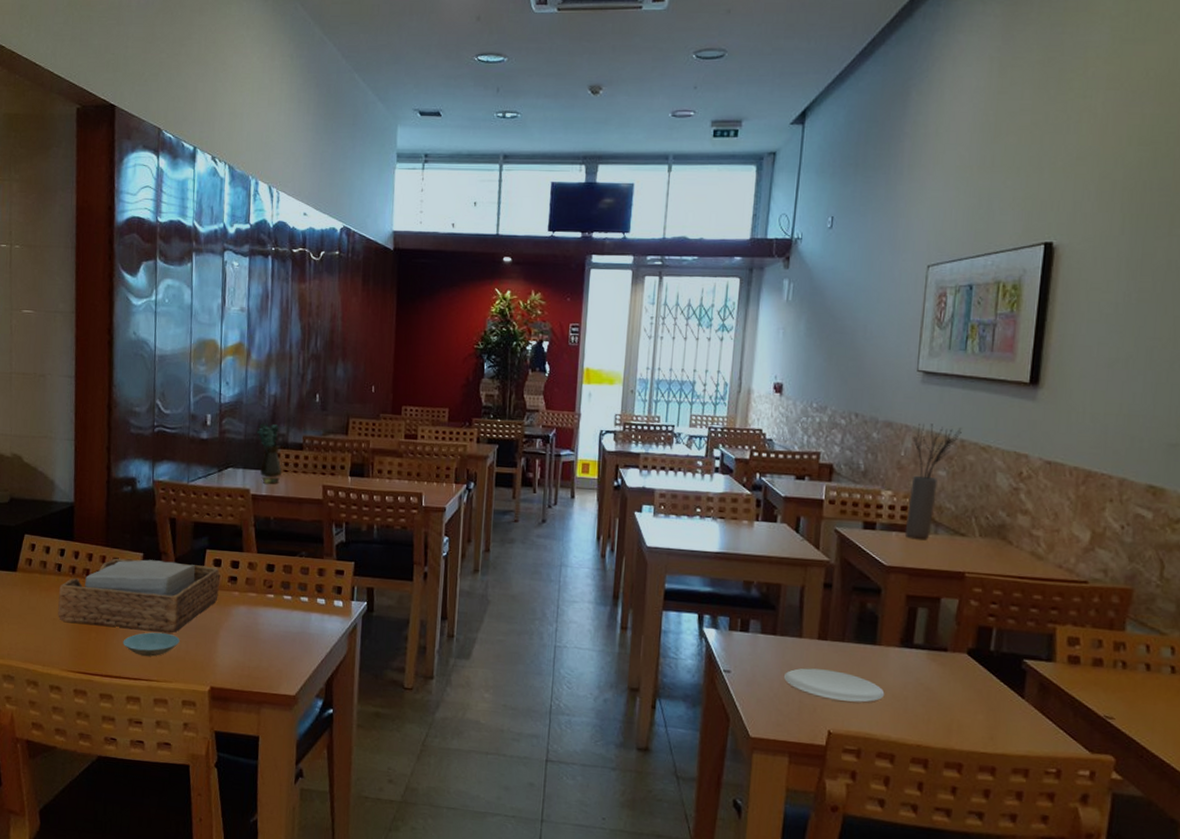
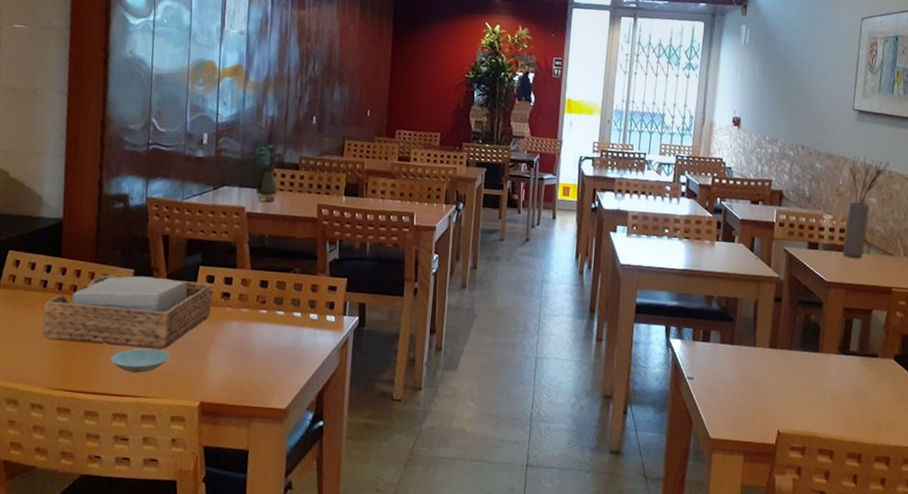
plate: present [783,668,885,704] -> none [739,374,826,406]

